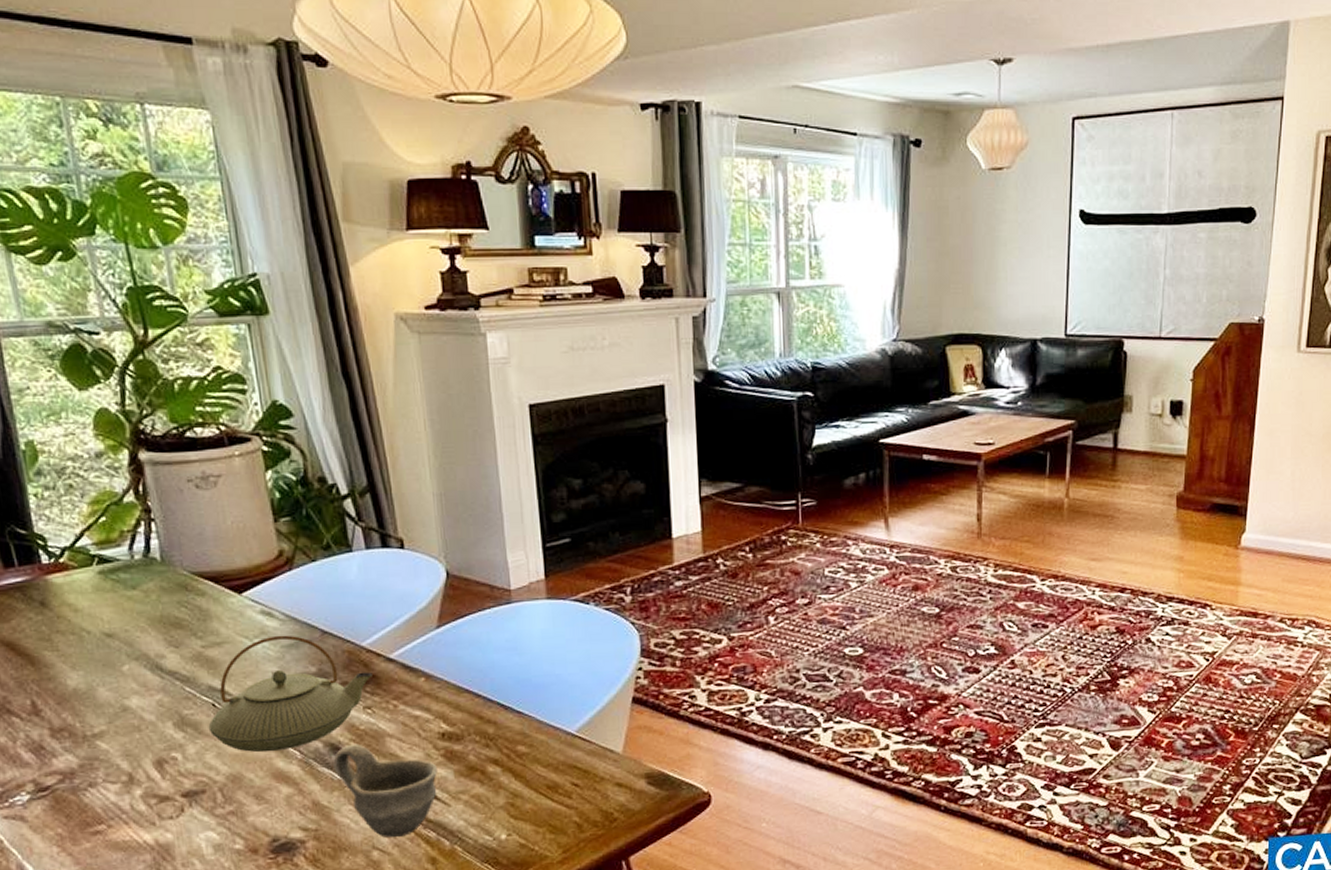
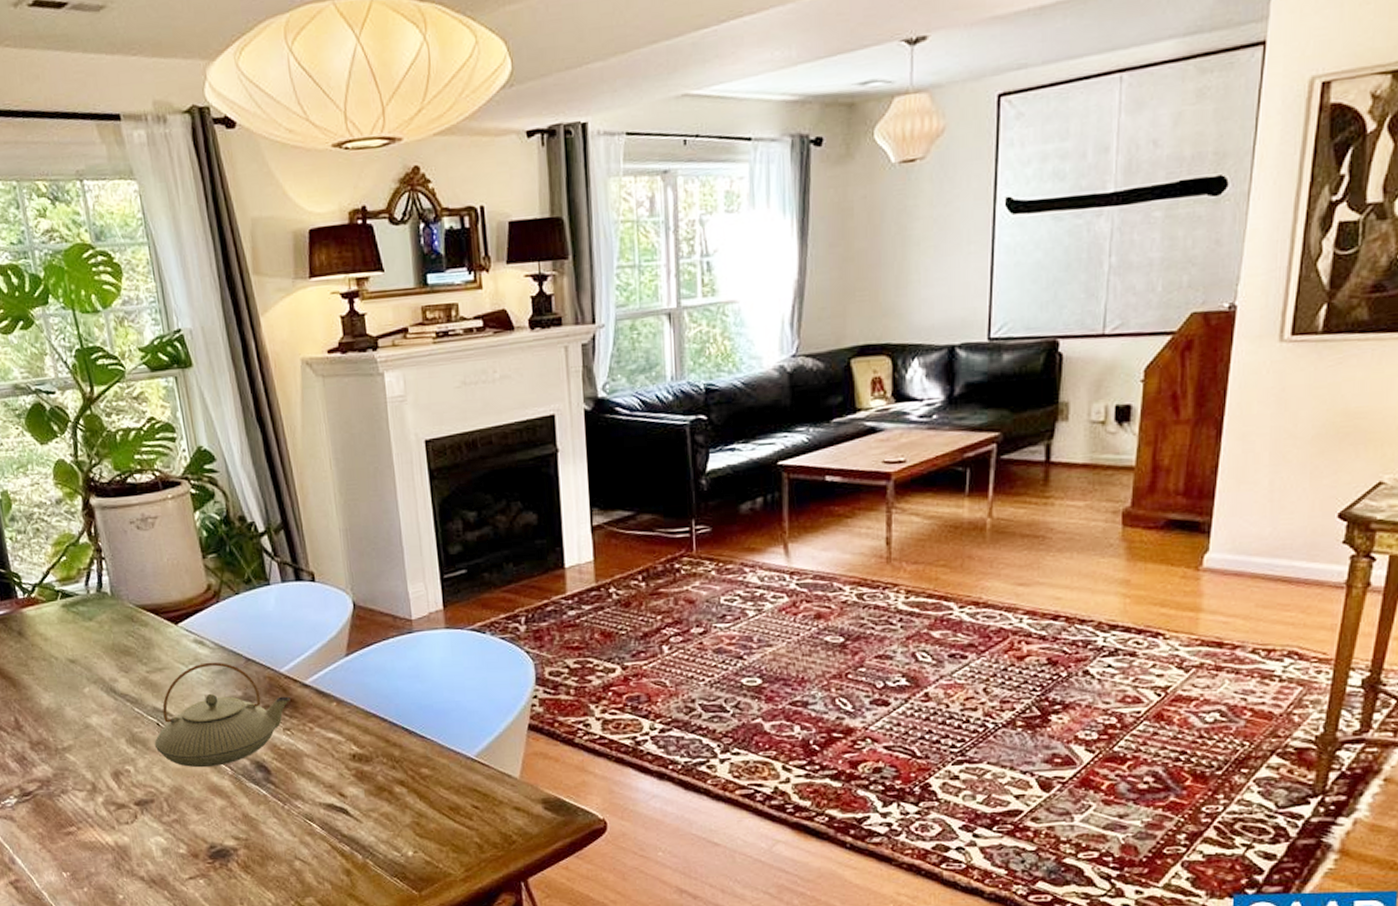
cup: present [333,744,437,838] -> none [259,762,350,850]

